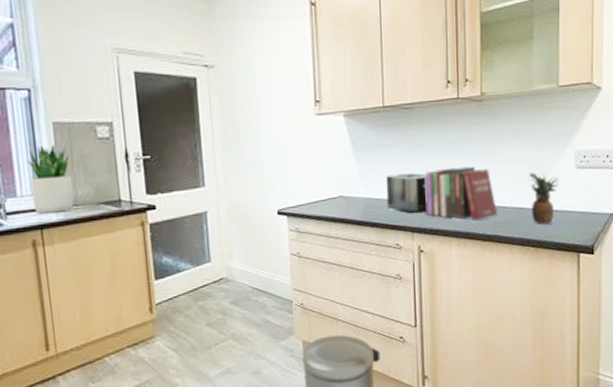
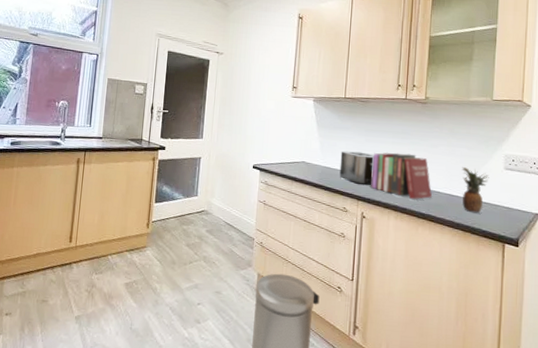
planter: present [27,142,74,214] -> none [83,92,115,142]

